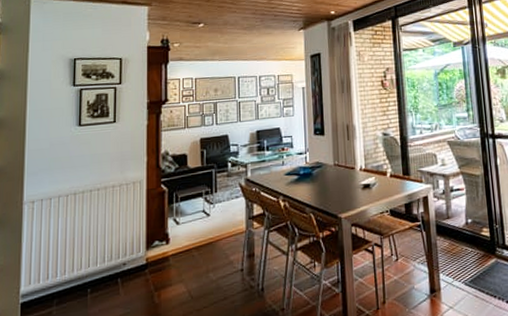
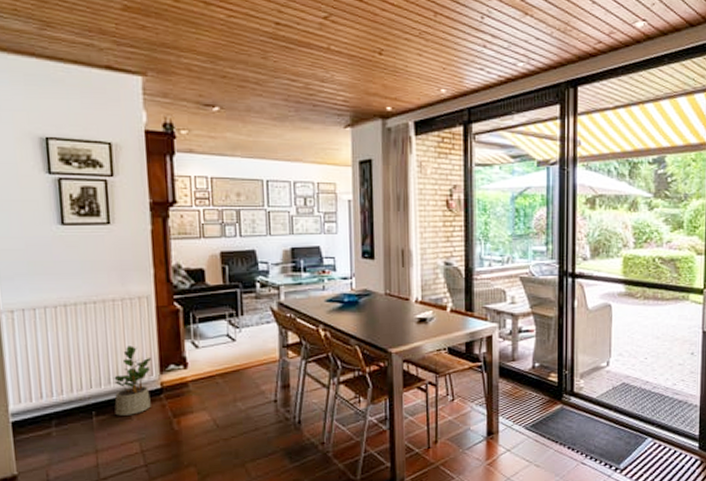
potted plant: none [106,226,141,292] -> present [114,346,152,416]

